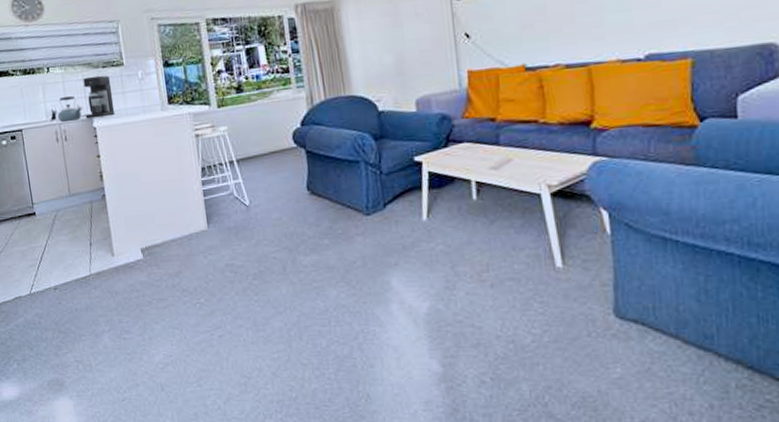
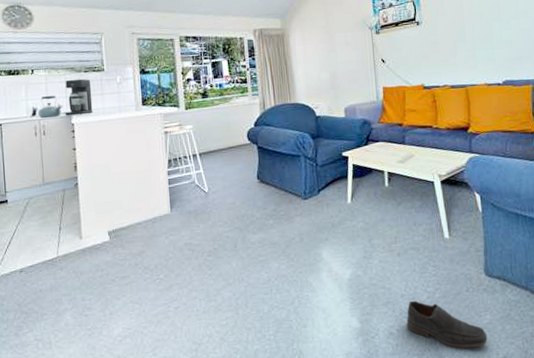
shoe: none [503,343,618,408] -> present [406,300,488,348]

